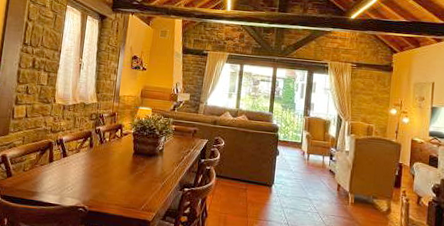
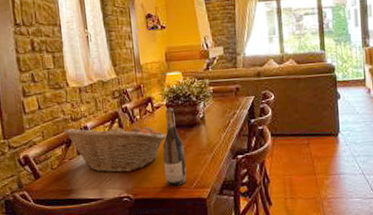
fruit basket: none [41,138,128,186] -> present [63,123,167,173]
wine bottle: none [119,136,141,206] -> present [162,108,187,186]

